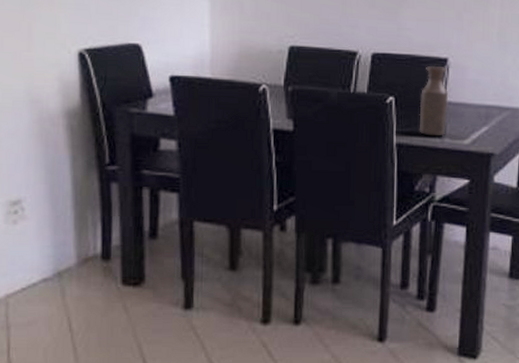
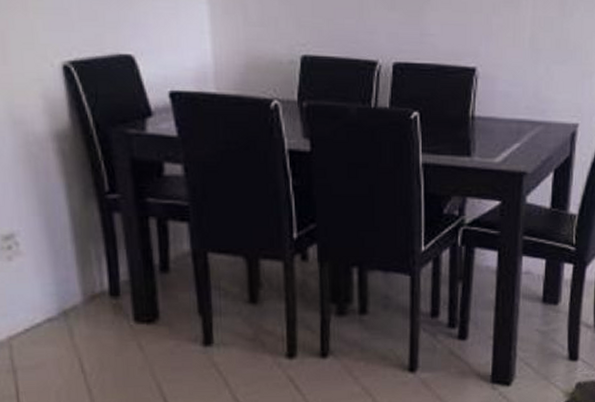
bottle: present [419,65,449,136] -> none [446,76,478,155]

